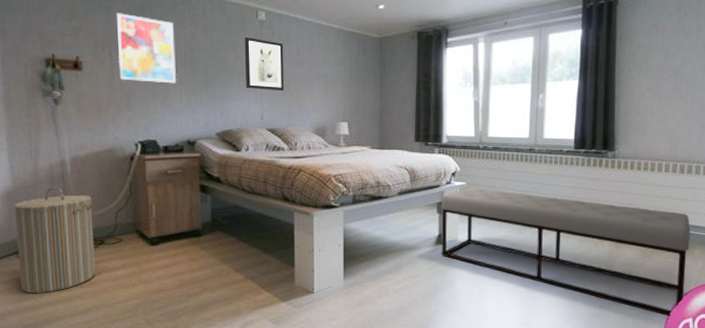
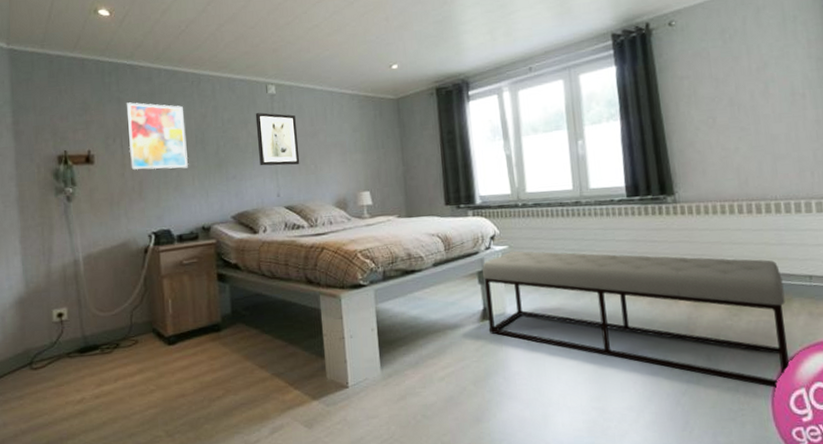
laundry hamper: present [14,187,96,294] -> none [27,288,112,409]

